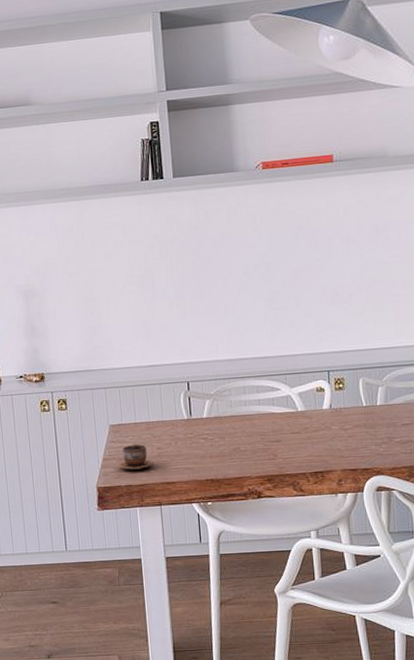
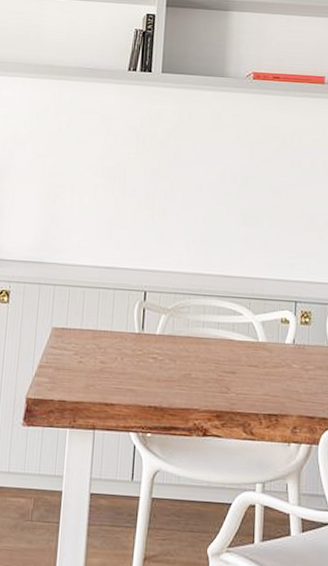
cup: present [118,444,153,470] -> none [54,354,94,384]

